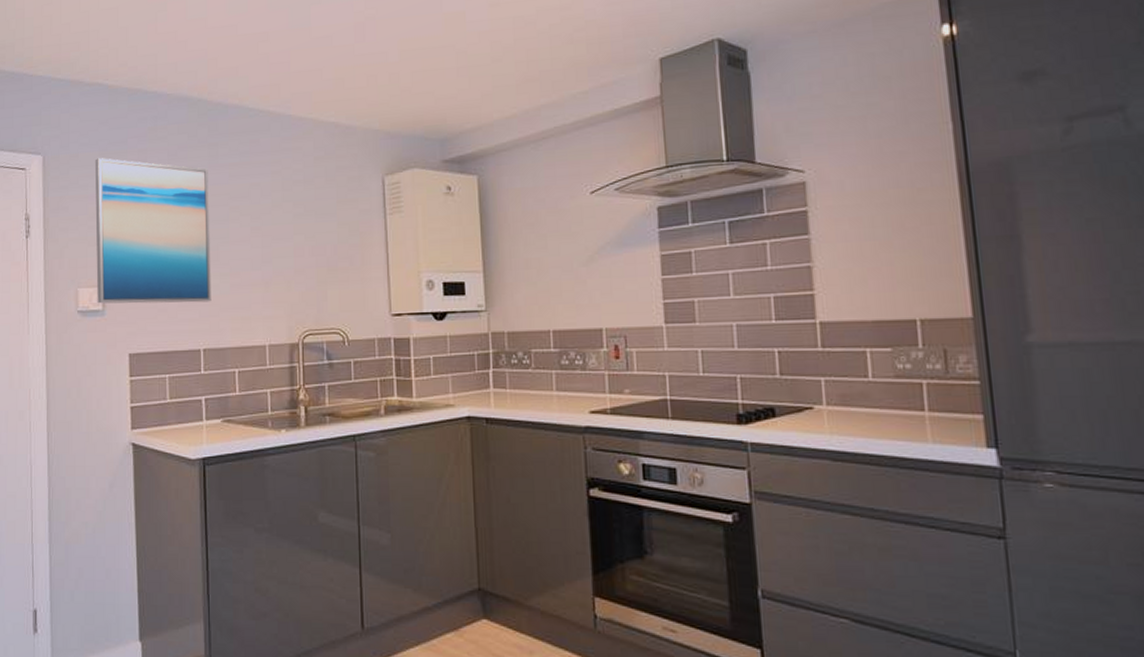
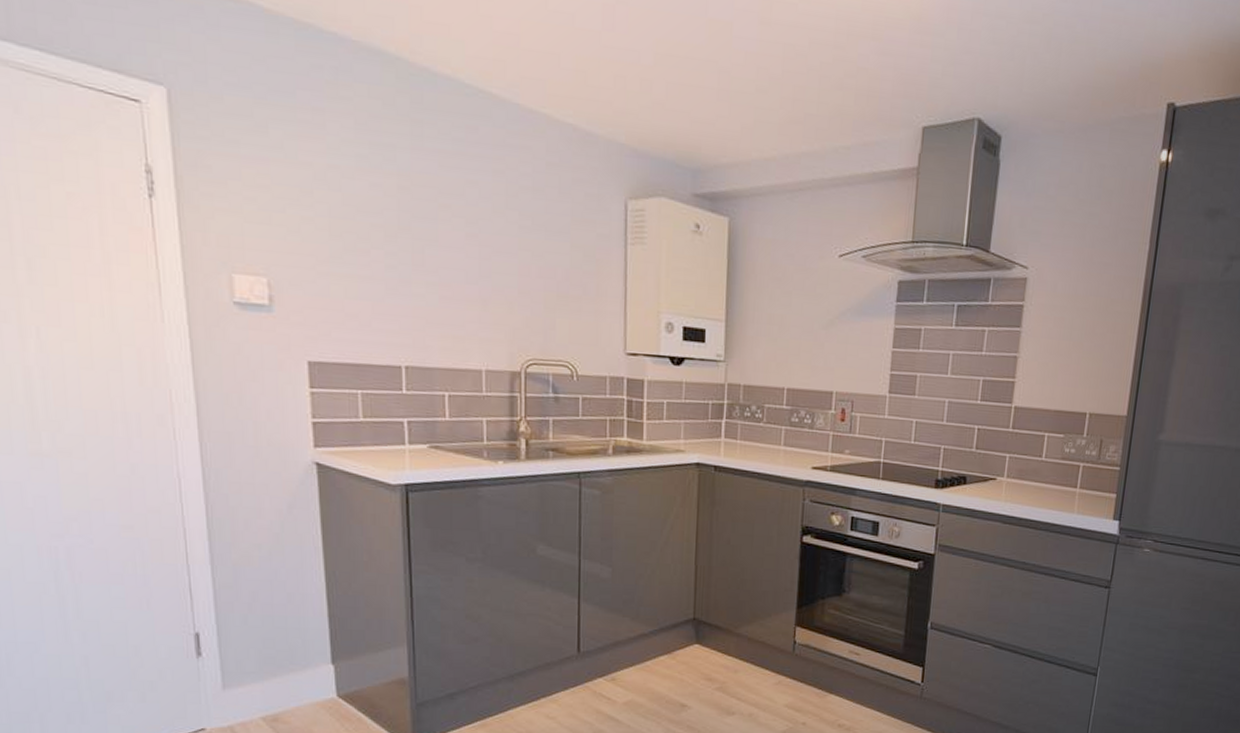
wall art: present [94,158,212,304] -> none [248,108,415,314]

